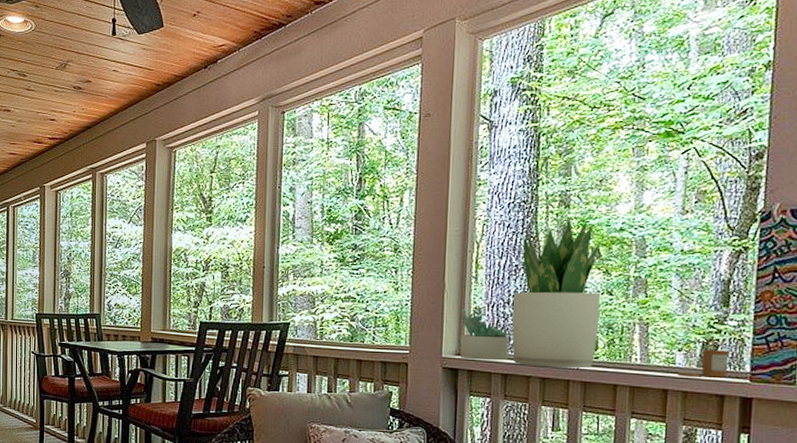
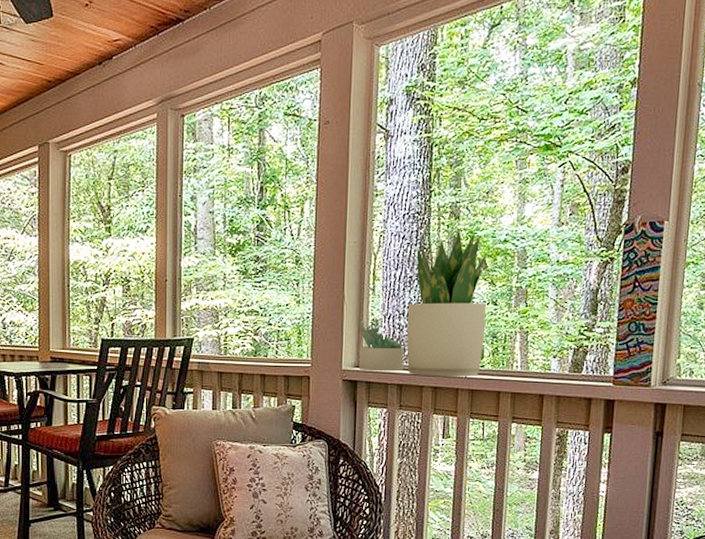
candle: present [676,350,729,378] -> none [551,356,596,383]

